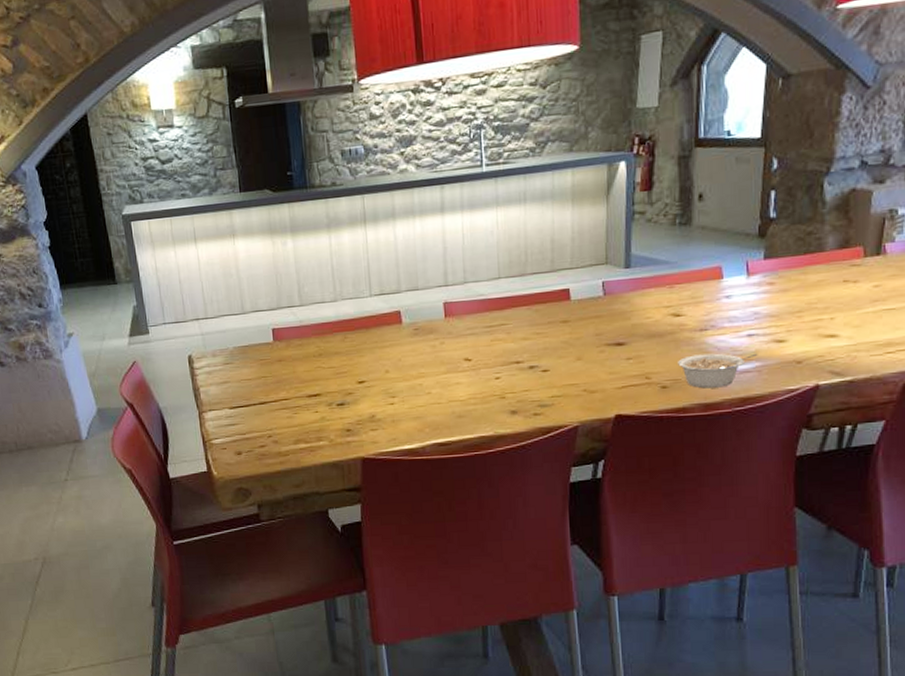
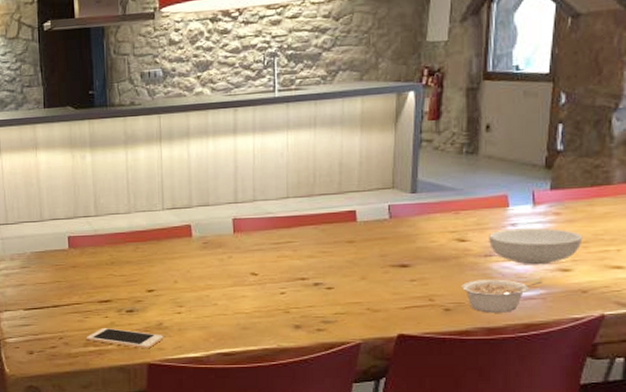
cell phone: none [296,422,378,443] -> present [86,327,164,349]
serving bowl: none [704,298,797,338] -> present [489,228,583,265]

